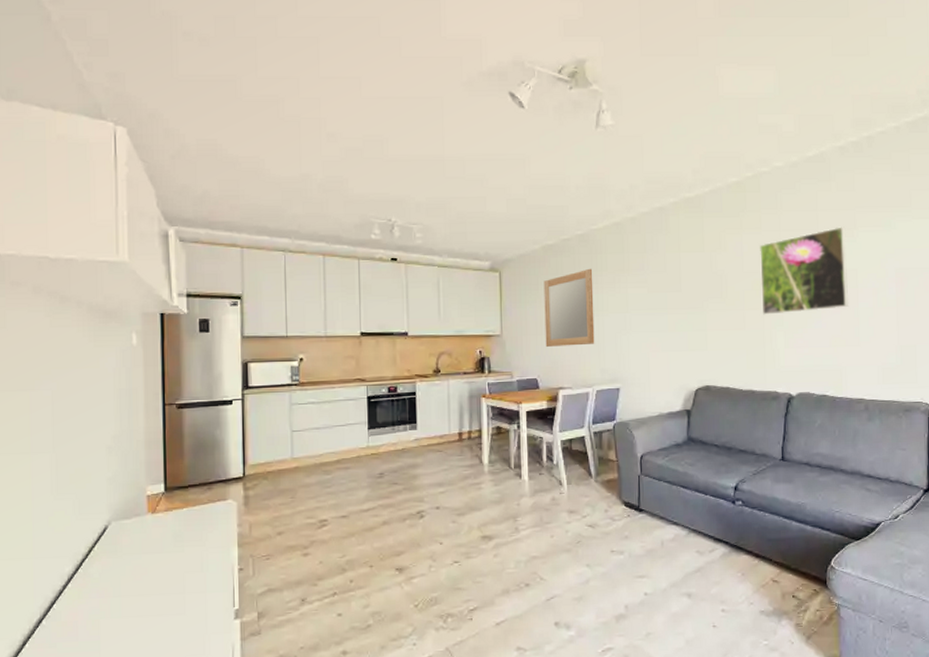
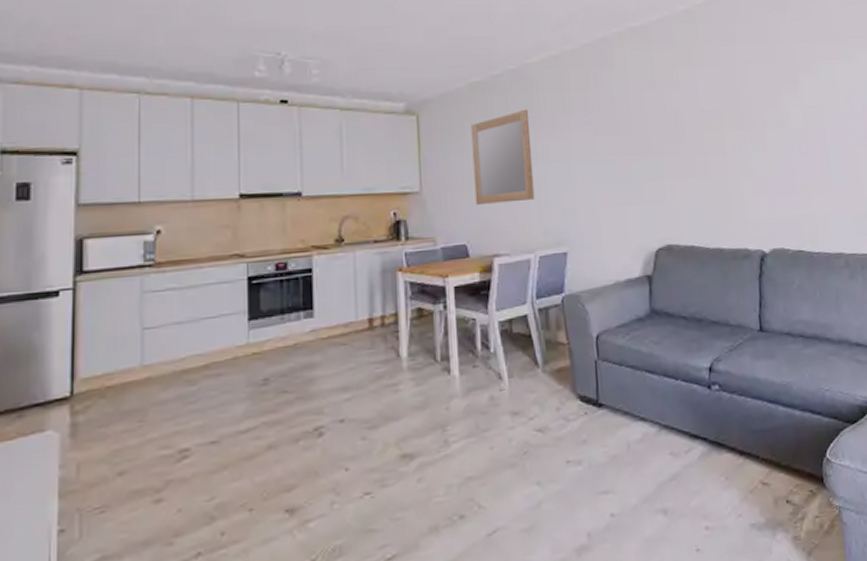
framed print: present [758,227,849,315] -> none [714,59,817,159]

